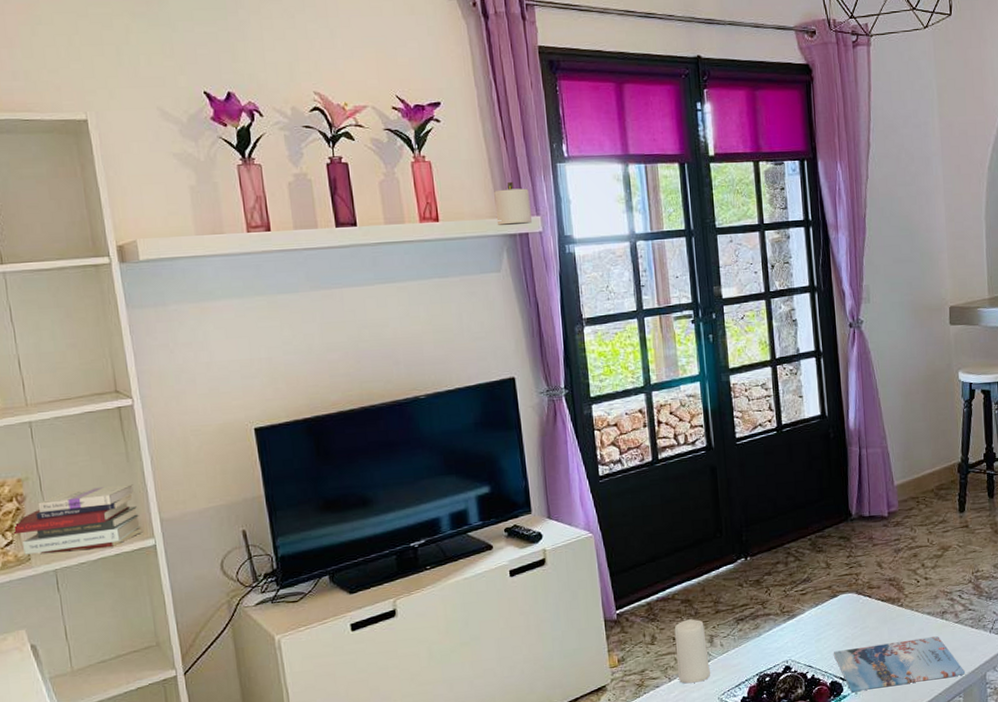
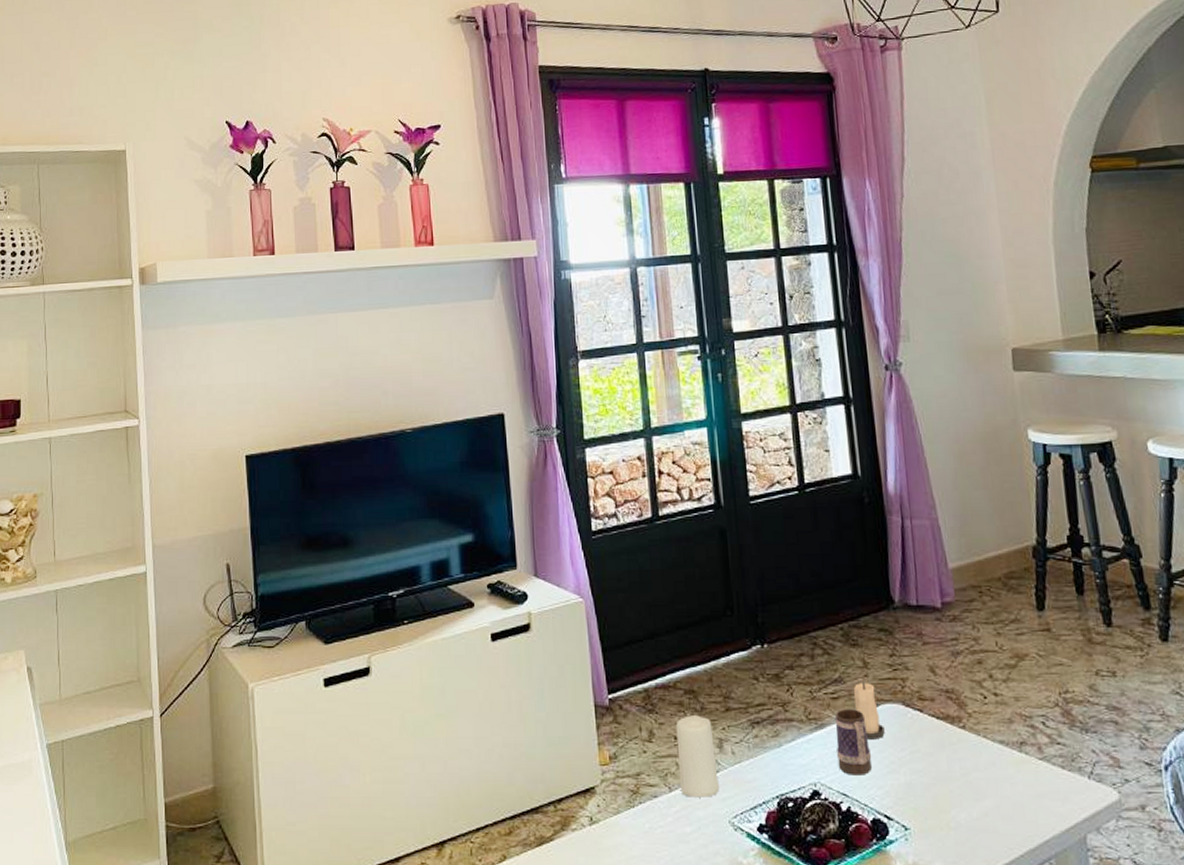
books: present [11,483,142,555] -> none [23,505,135,572]
candle: present [494,181,533,226] -> none [489,204,528,251]
mug: none [803,601,832,651] -> present [834,709,872,775]
candle: none [818,579,842,623] -> present [853,682,885,740]
magazine: present [834,636,965,692] -> none [875,775,1056,836]

